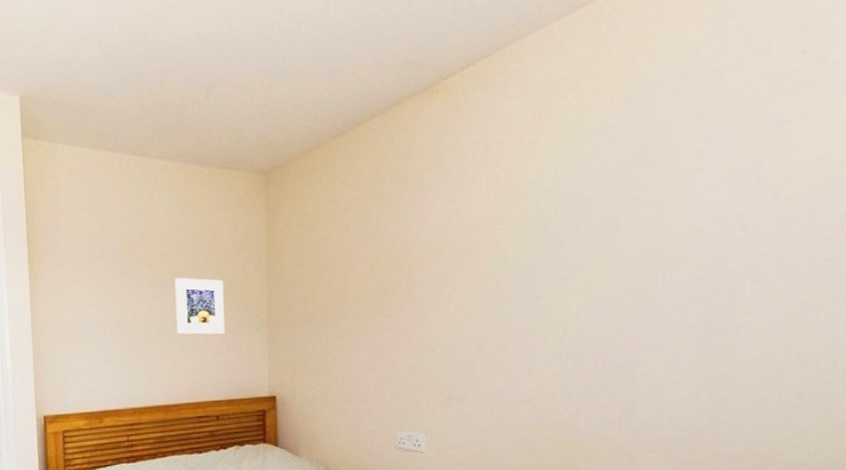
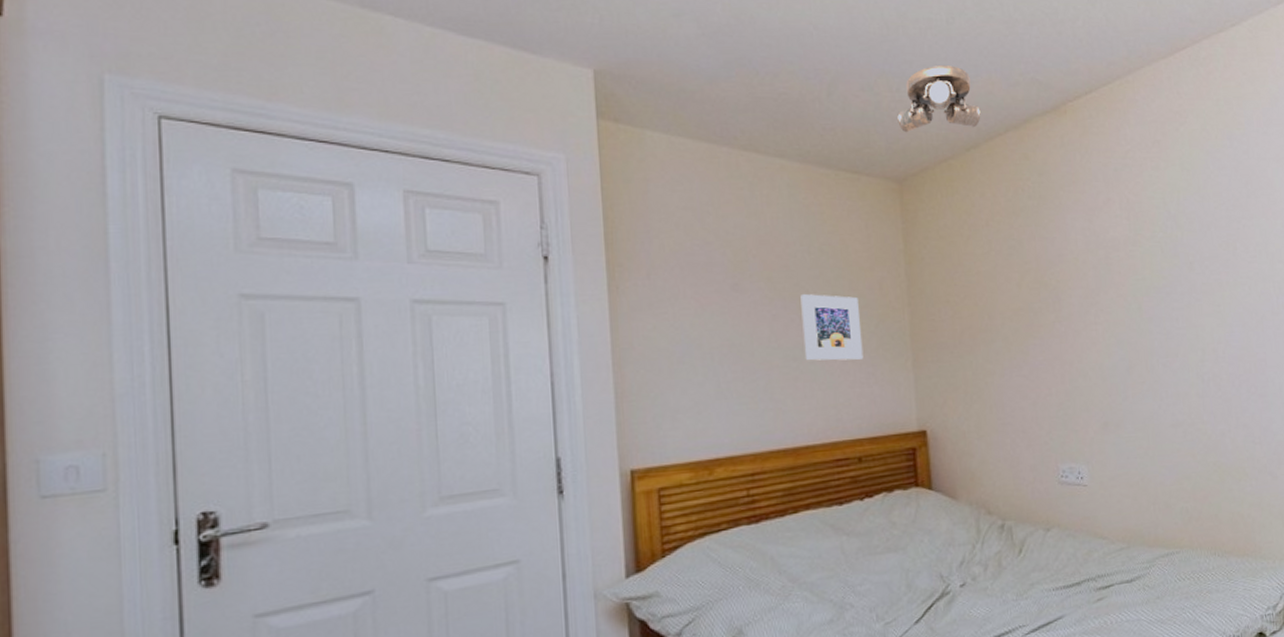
ceiling light: none [268,56,349,127] -> present [897,66,981,133]

